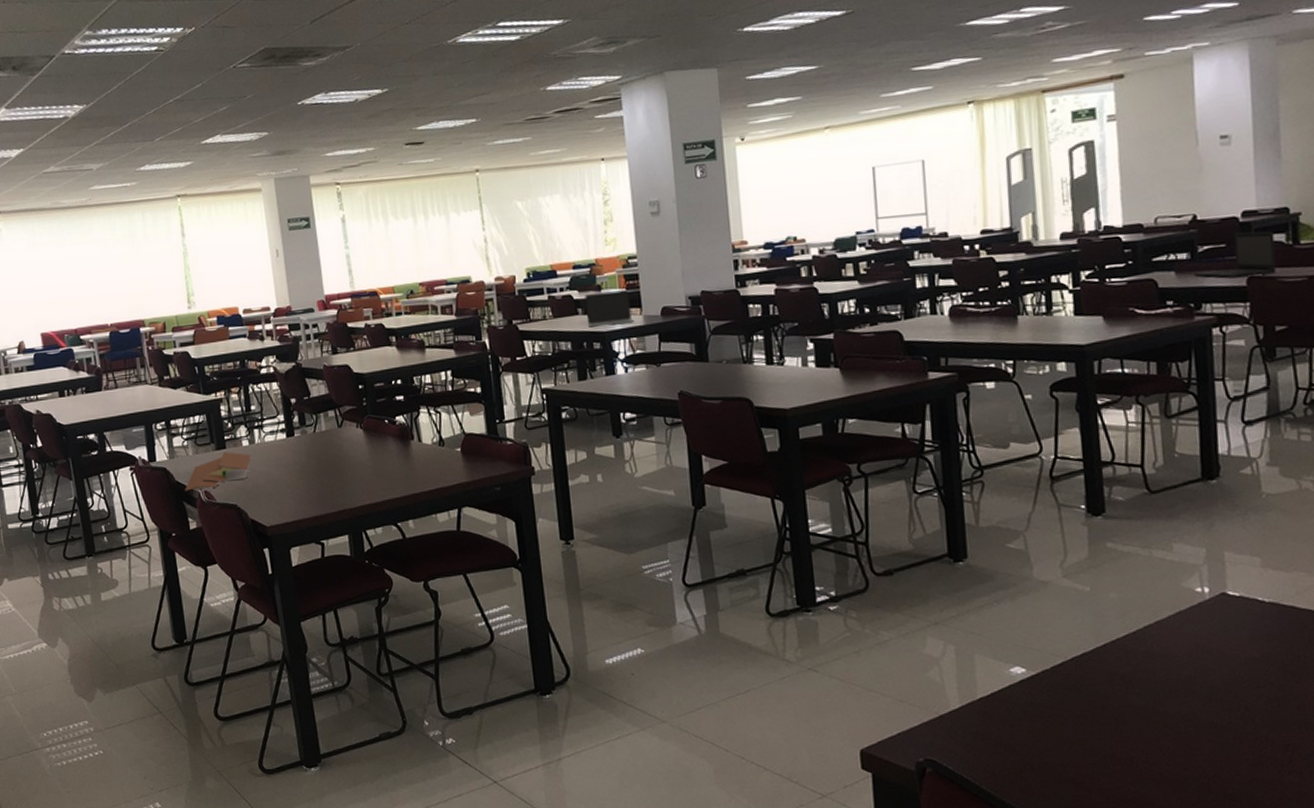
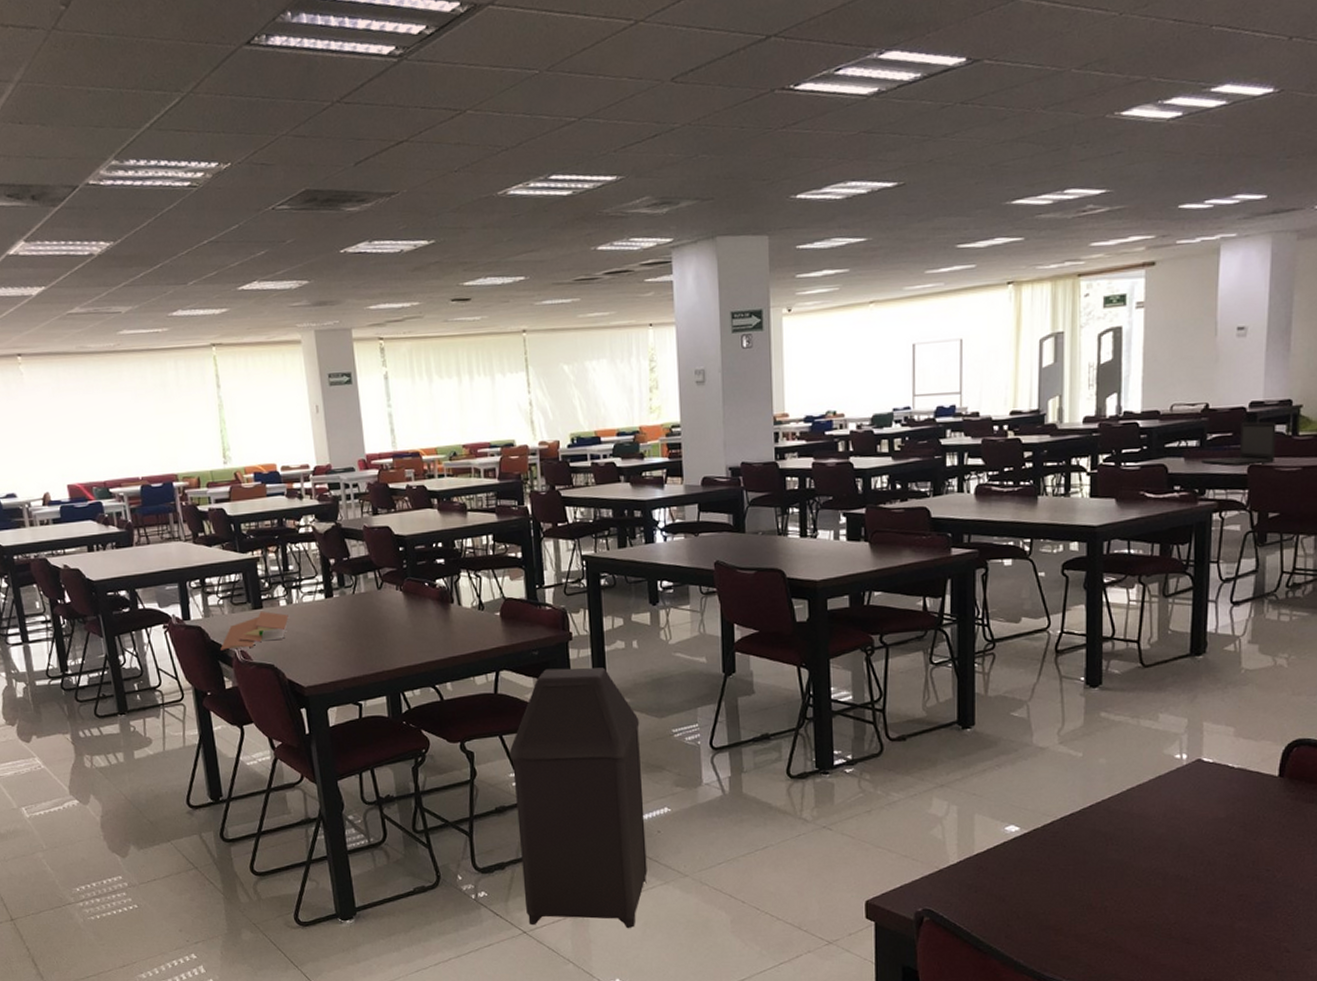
trash can: none [474,502,623,778] -> present [509,667,648,928]
laptop: present [584,289,635,327] -> none [627,458,676,495]

